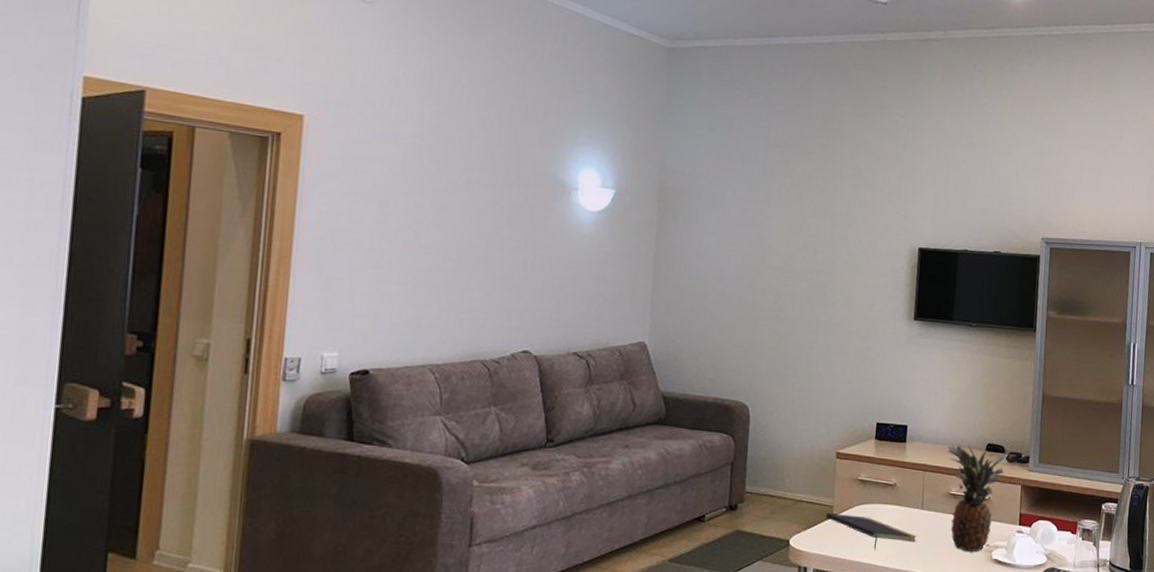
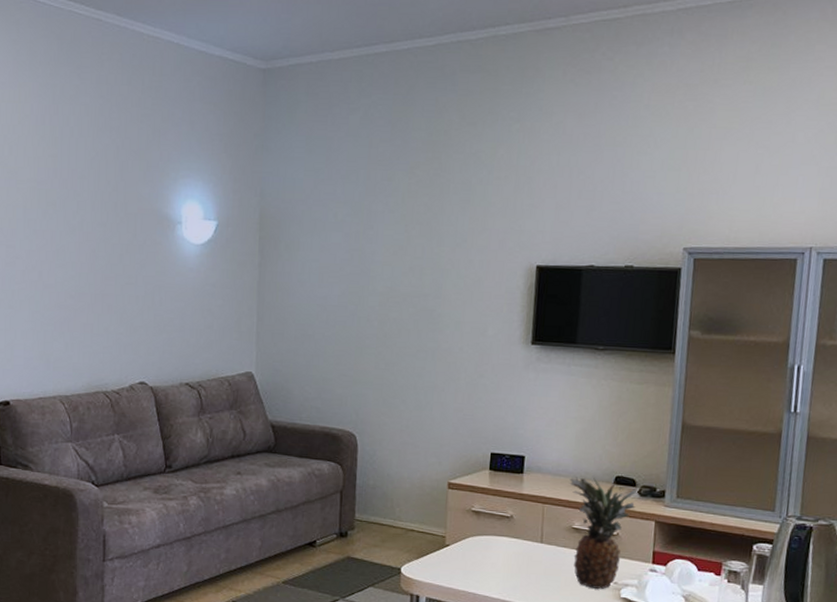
notepad: present [826,512,917,550] -> none [438,542,536,582]

